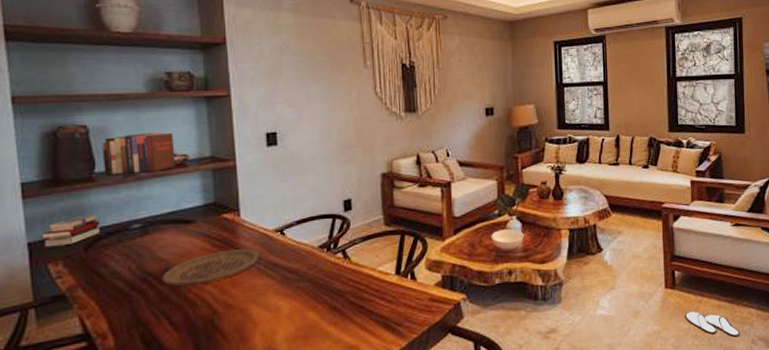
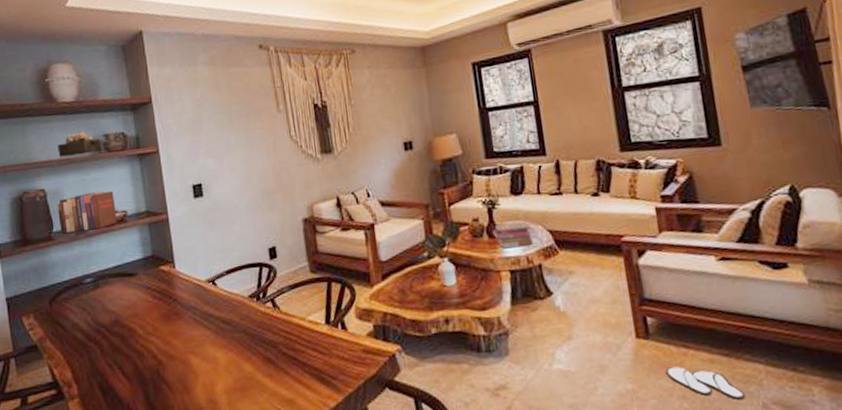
books: present [41,215,100,247] -> none [16,271,60,302]
decorative box: none [107,65,162,93] -> present [57,131,102,157]
decorative plate: present [162,249,259,287] -> none [113,300,195,338]
bowl: present [491,229,524,251] -> none [422,272,459,298]
books: none [557,188,592,210] -> present [492,222,534,249]

